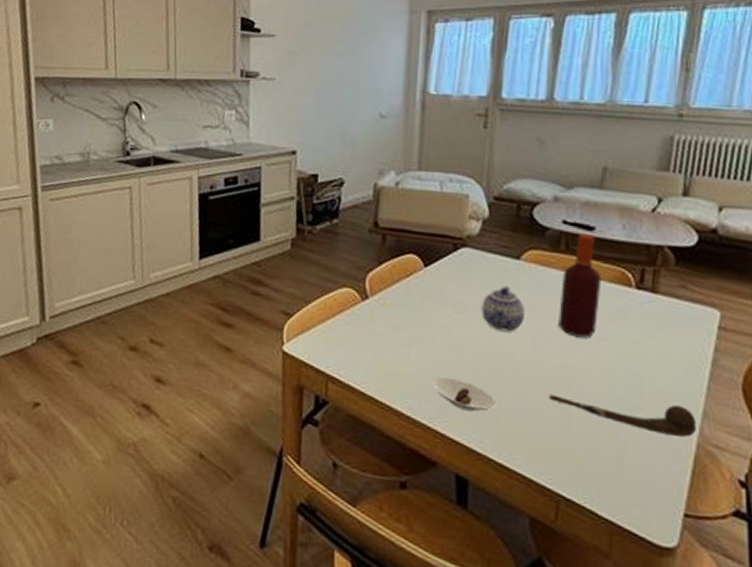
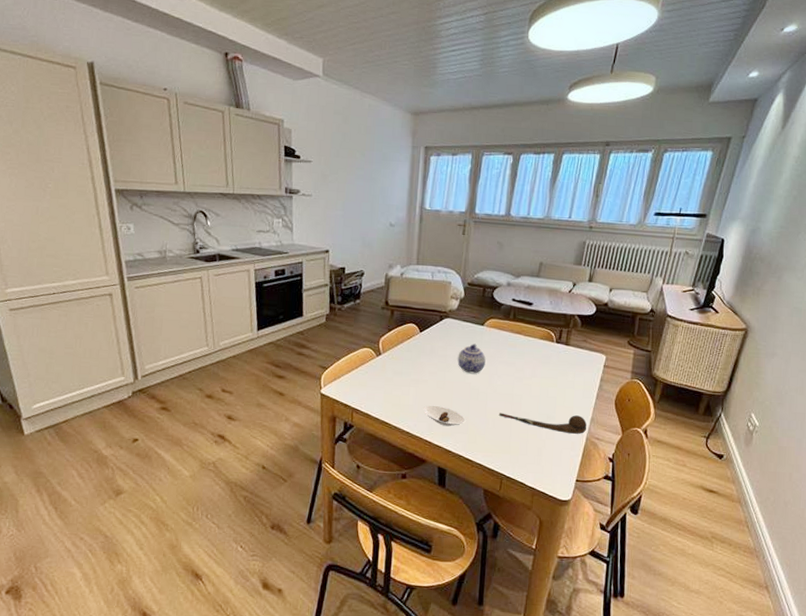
bottle: present [558,233,602,339] -> none [507,307,535,376]

